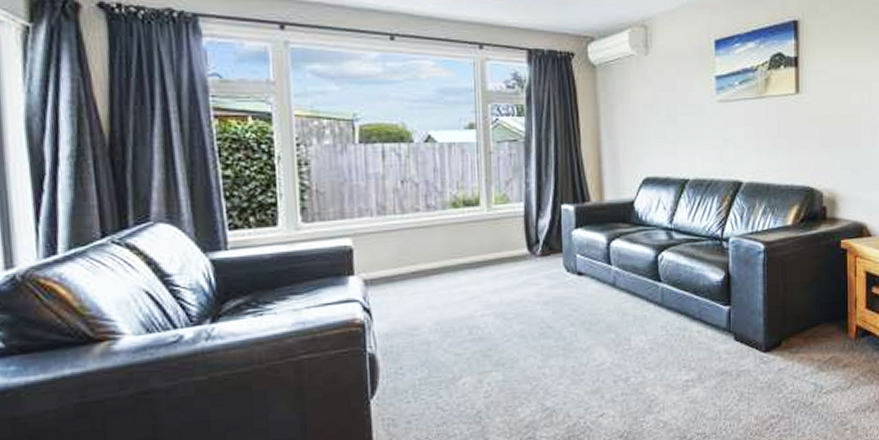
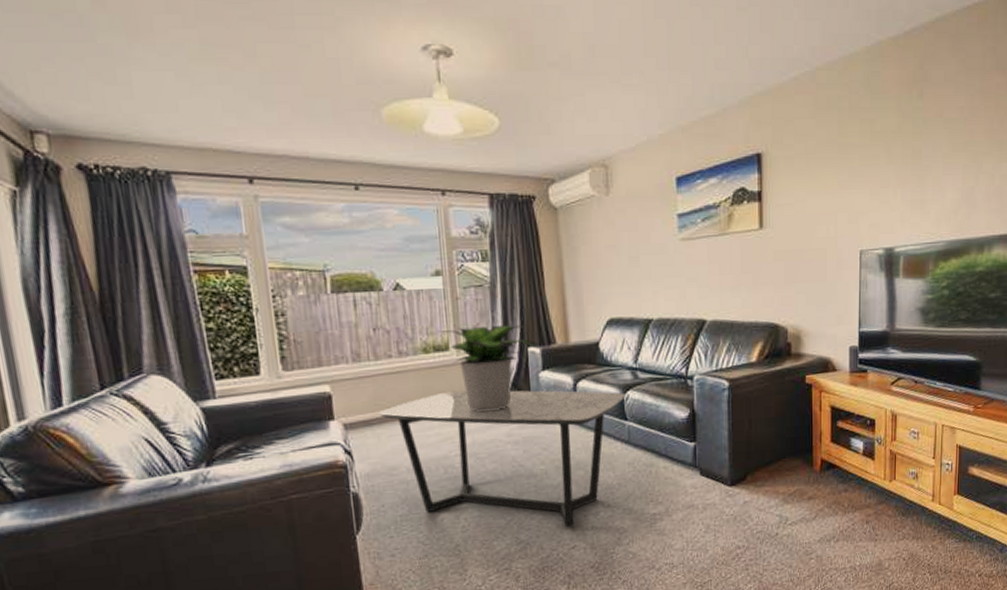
coffee table: none [403,247,660,396] -> present [380,390,626,529]
potted plant: none [468,180,575,270] -> present [437,324,541,412]

